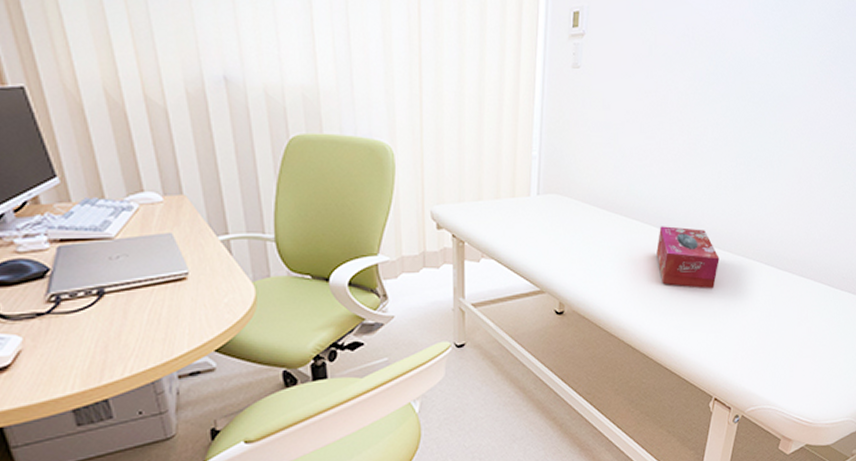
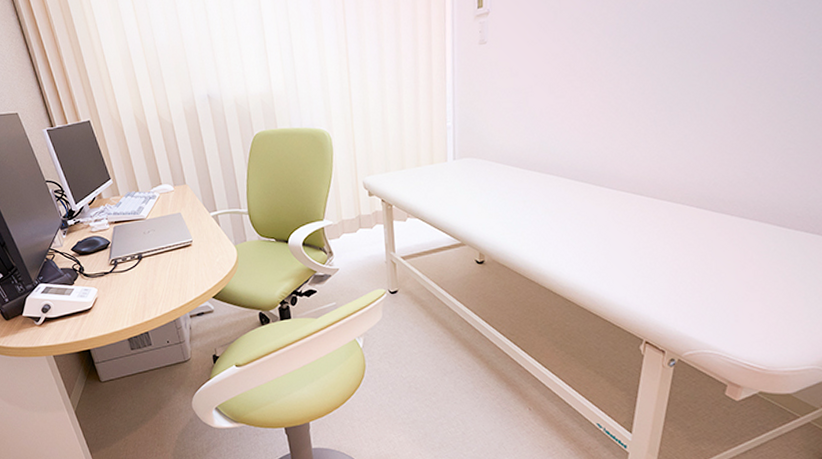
tissue box: present [656,226,719,289] -> none [573,177,643,235]

